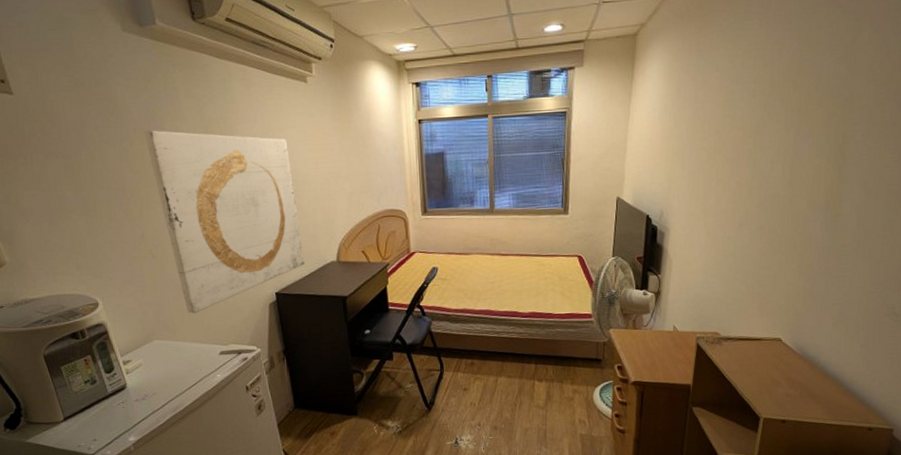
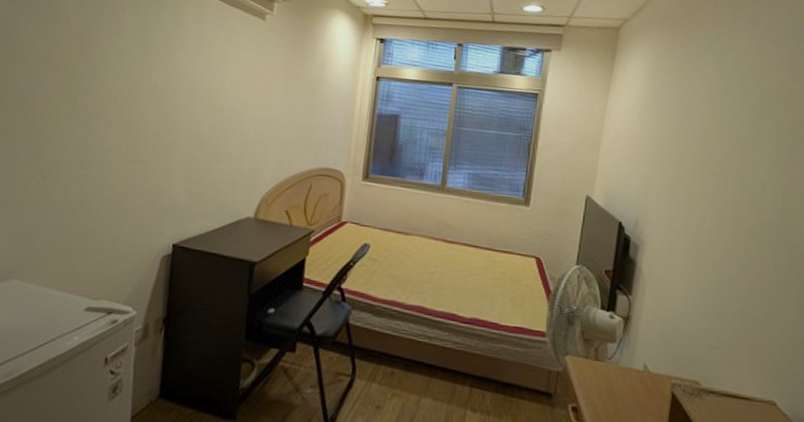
wall art: present [144,130,305,314] -> none [62,40,229,254]

